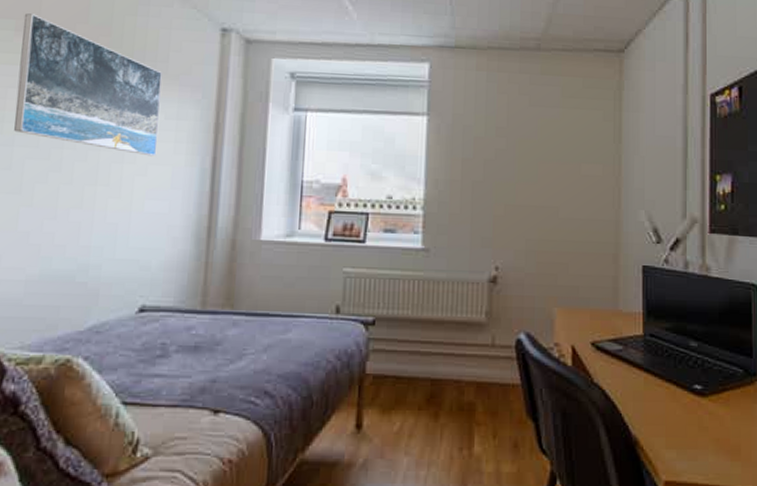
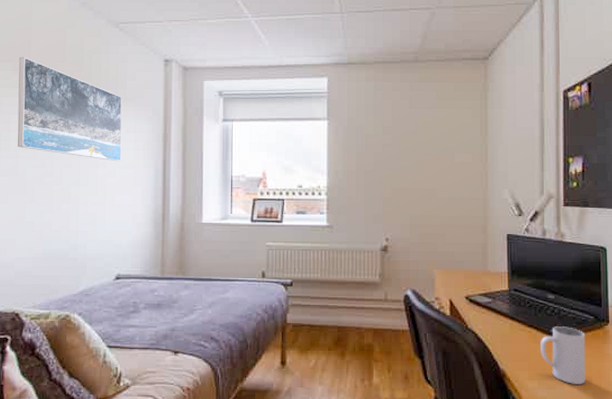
mug: none [680,381,734,454] -> present [540,326,586,384]

